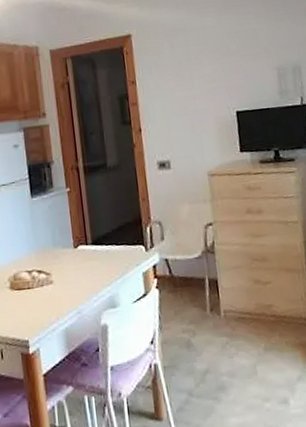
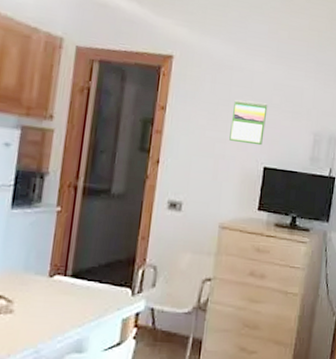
calendar: none [194,53,230,96] -> present [229,100,268,146]

